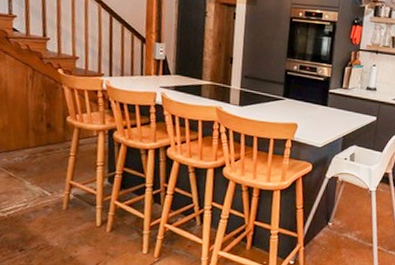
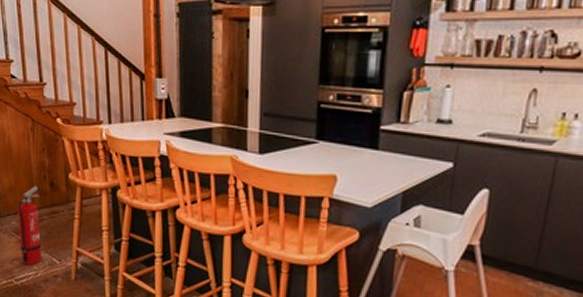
fire extinguisher: none [9,127,35,198] -> present [18,186,42,265]

